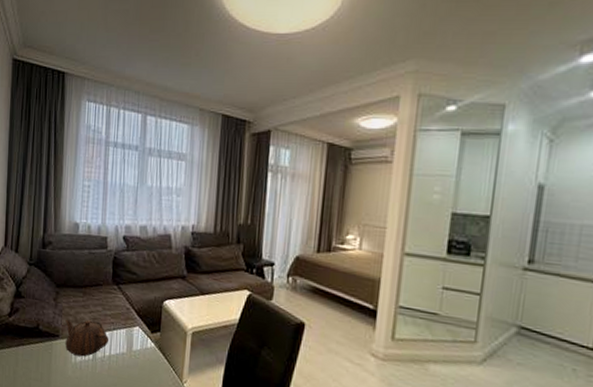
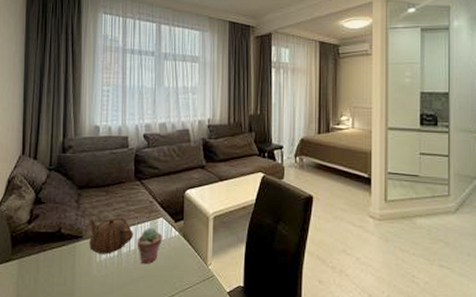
potted succulent: none [111,335,138,373] -> present [137,227,163,265]

